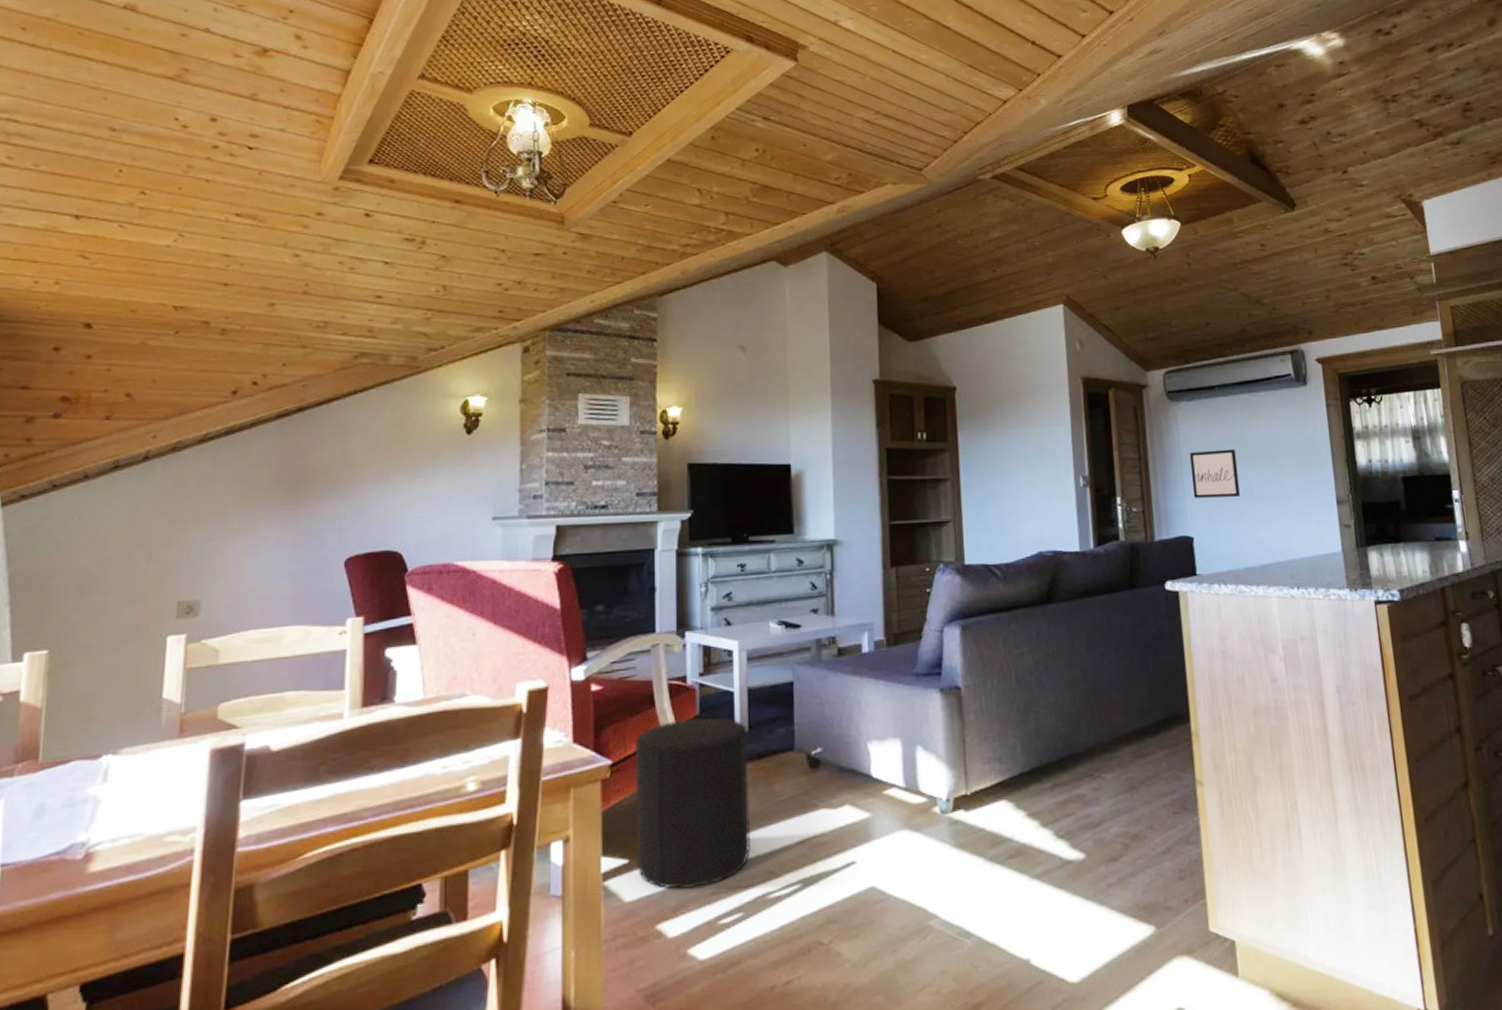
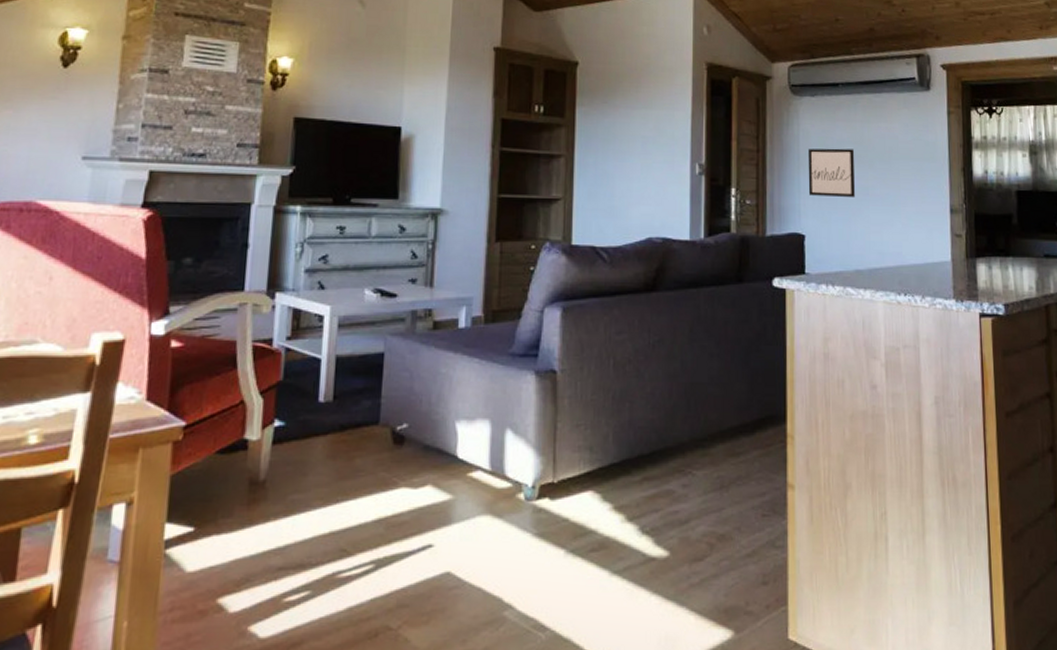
stool: present [634,717,750,890] -> none [202,382,332,563]

